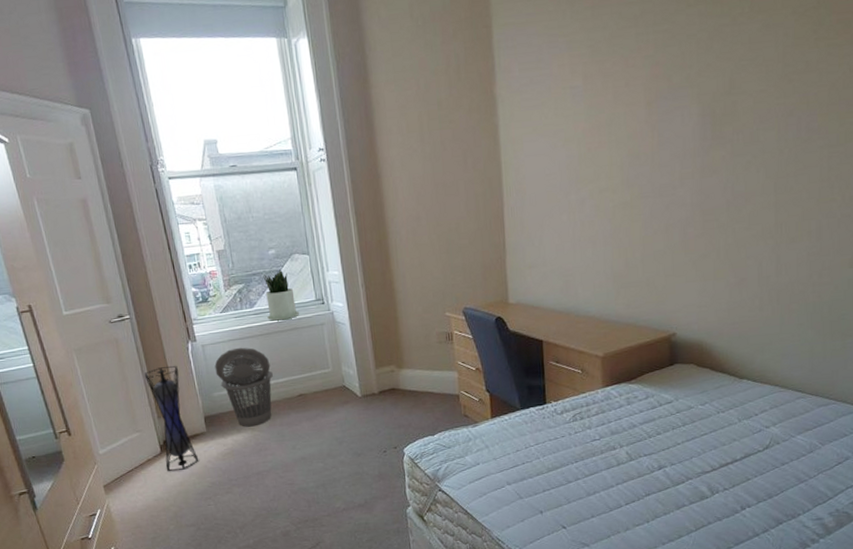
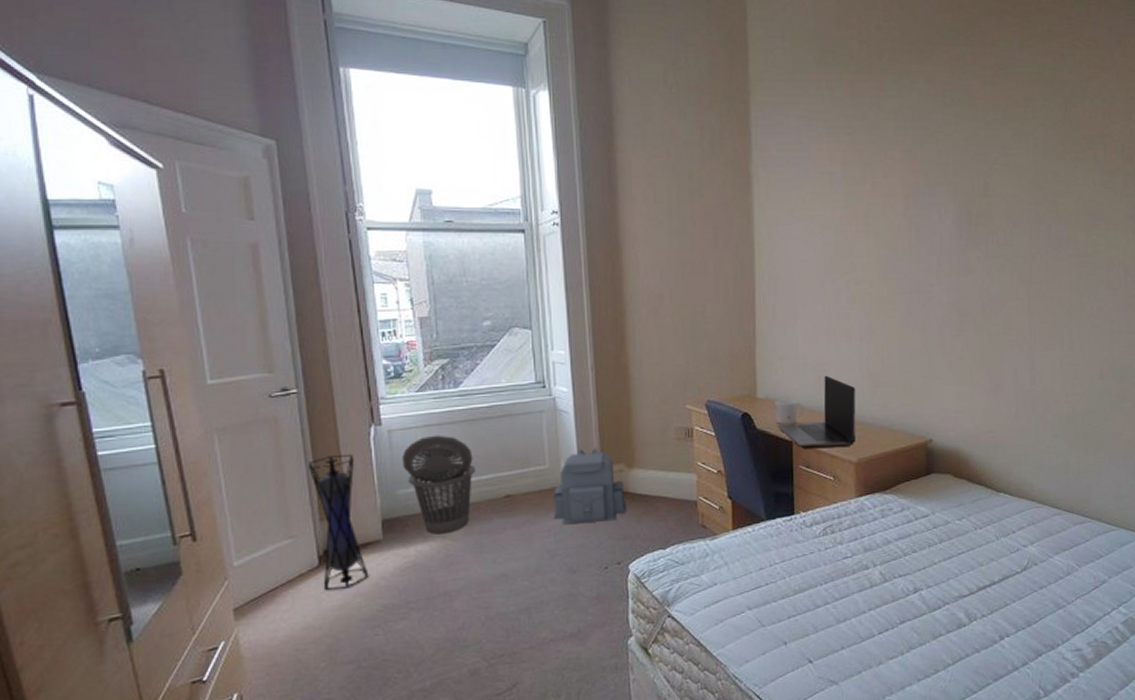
planter: present [262,269,300,321] -> none [473,344,515,405]
backpack: none [337,352,399,418] -> present [553,447,626,525]
mug: none [525,302,552,327] -> present [774,399,804,425]
laptop computer: none [528,279,602,346] -> present [777,375,856,448]

